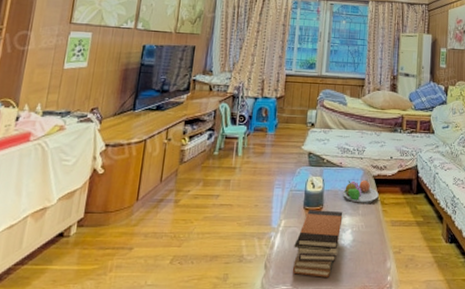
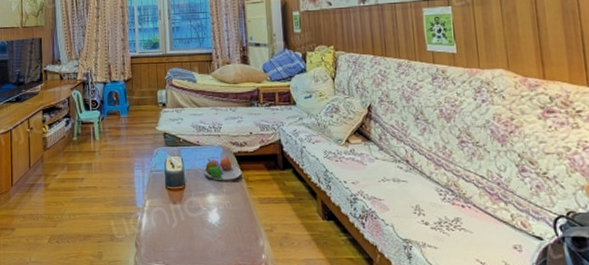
book stack: present [292,210,343,277] -> none [161,189,207,256]

